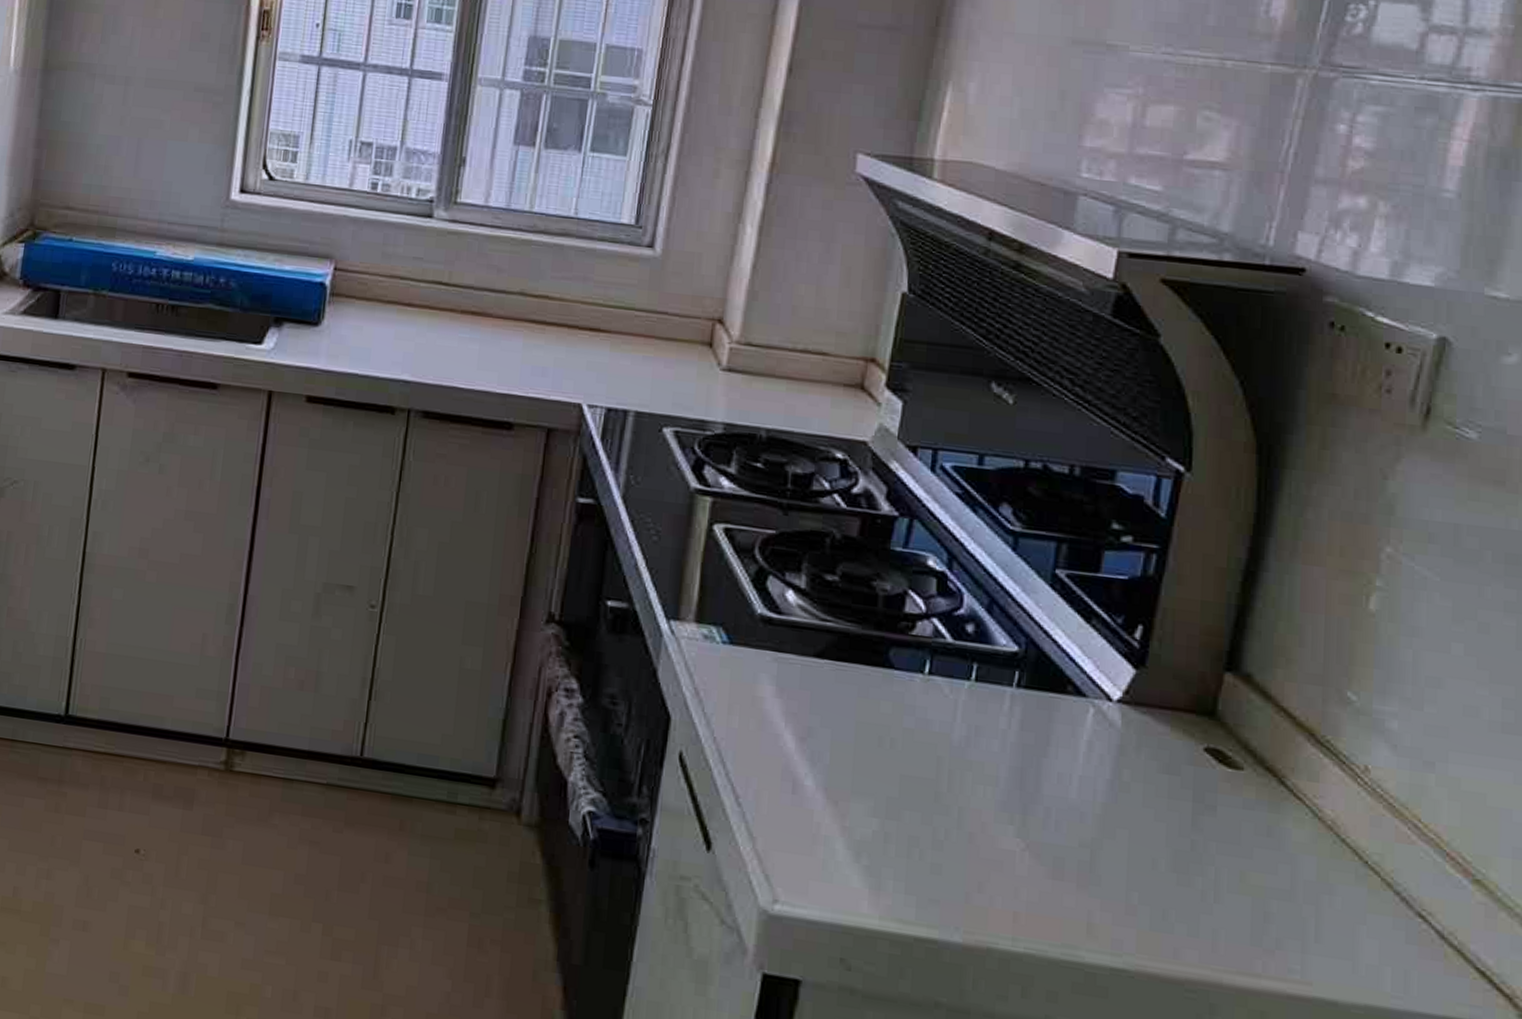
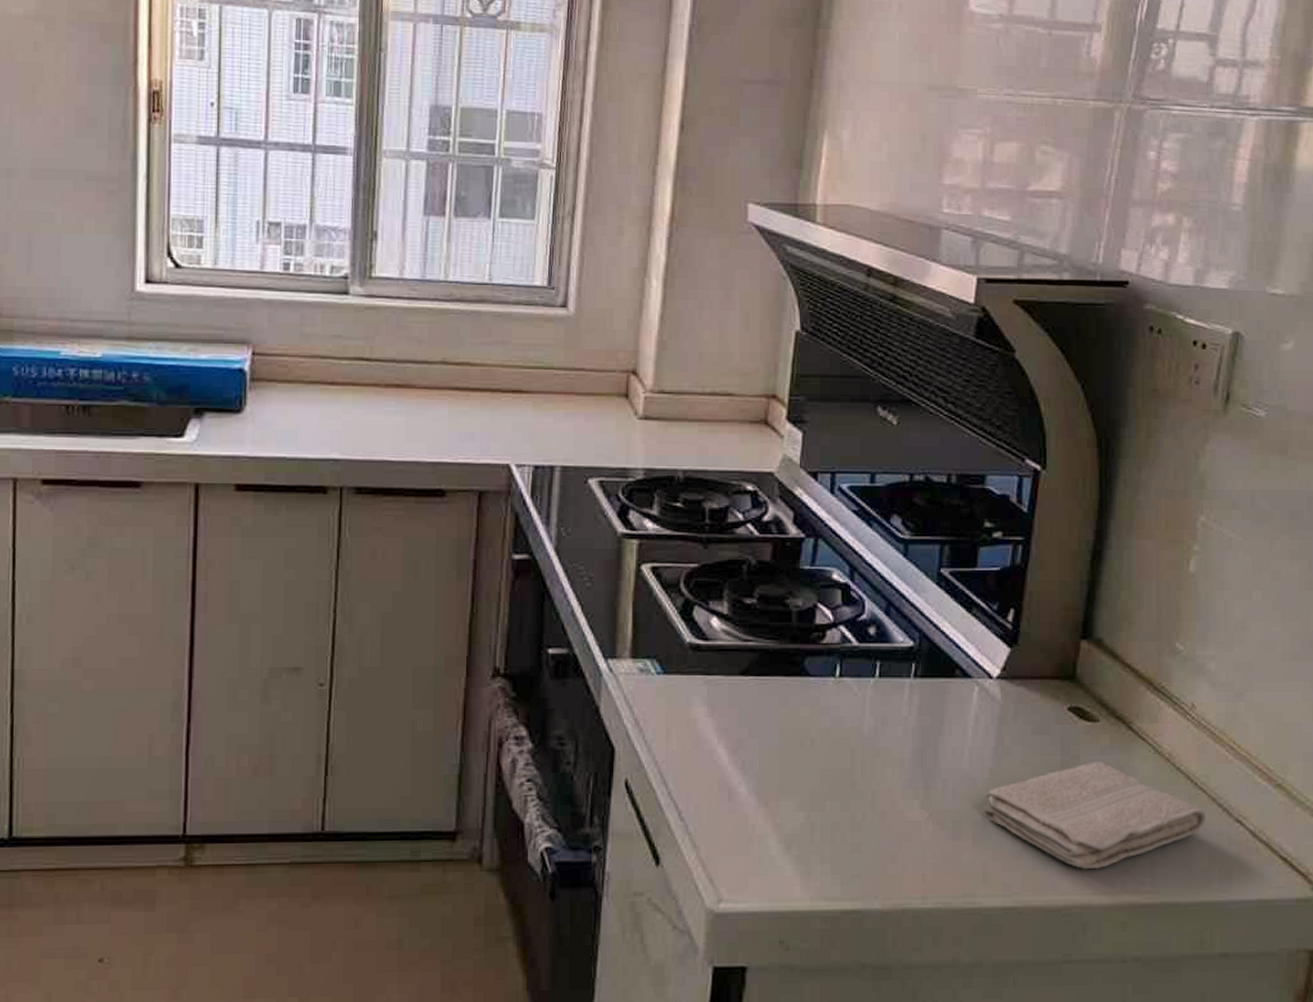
washcloth: none [1090,816,1377,944] -> present [982,762,1205,870]

